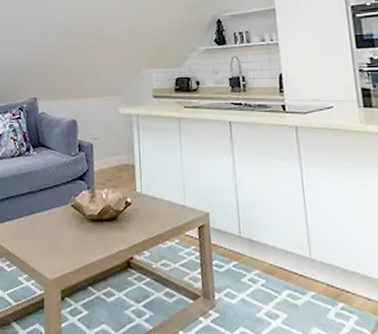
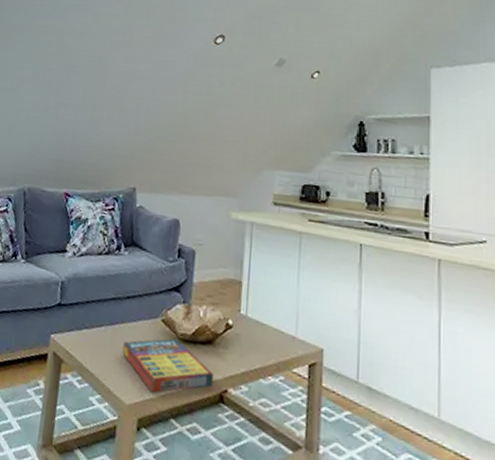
game compilation box: none [41,219,120,267] -> present [122,338,213,393]

